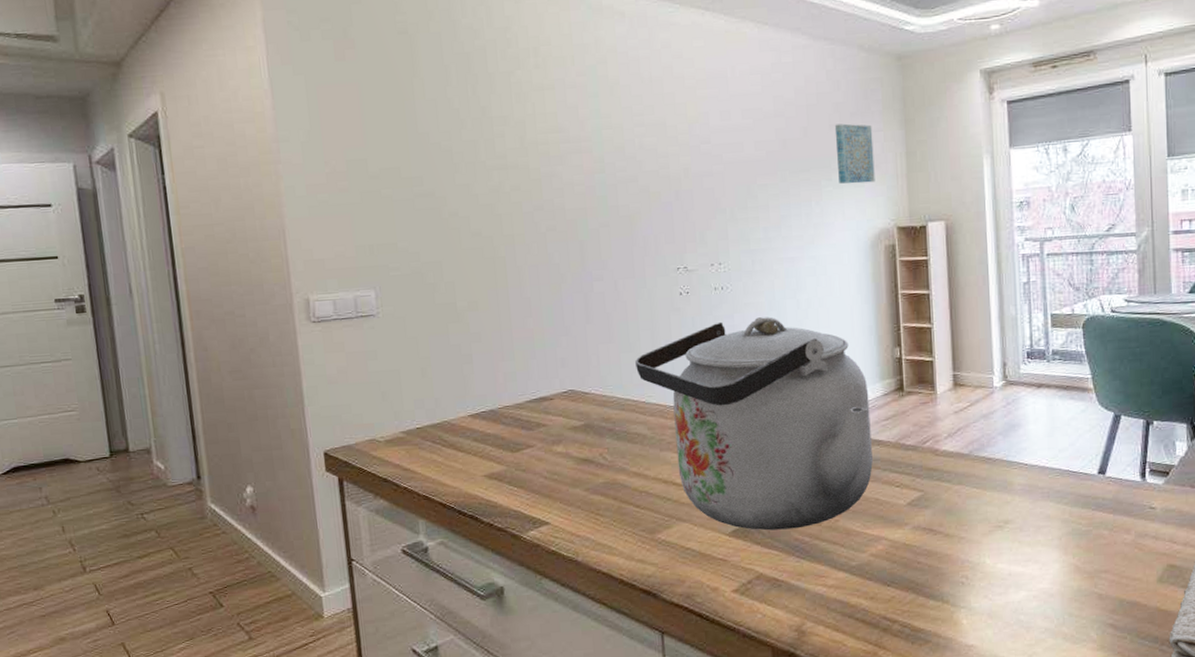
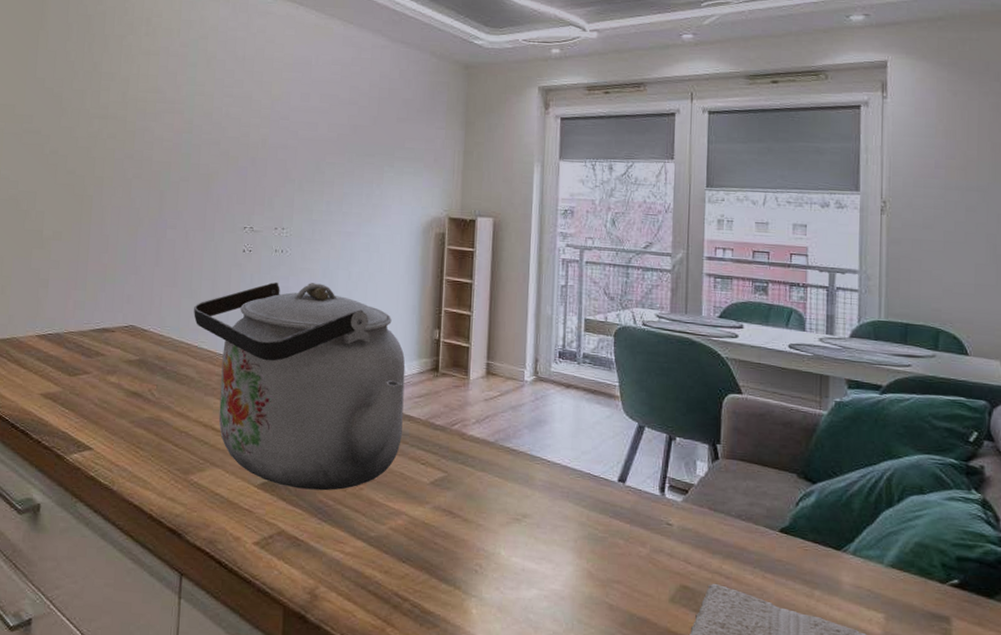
wall art: present [834,123,875,184] -> none [400,118,436,174]

